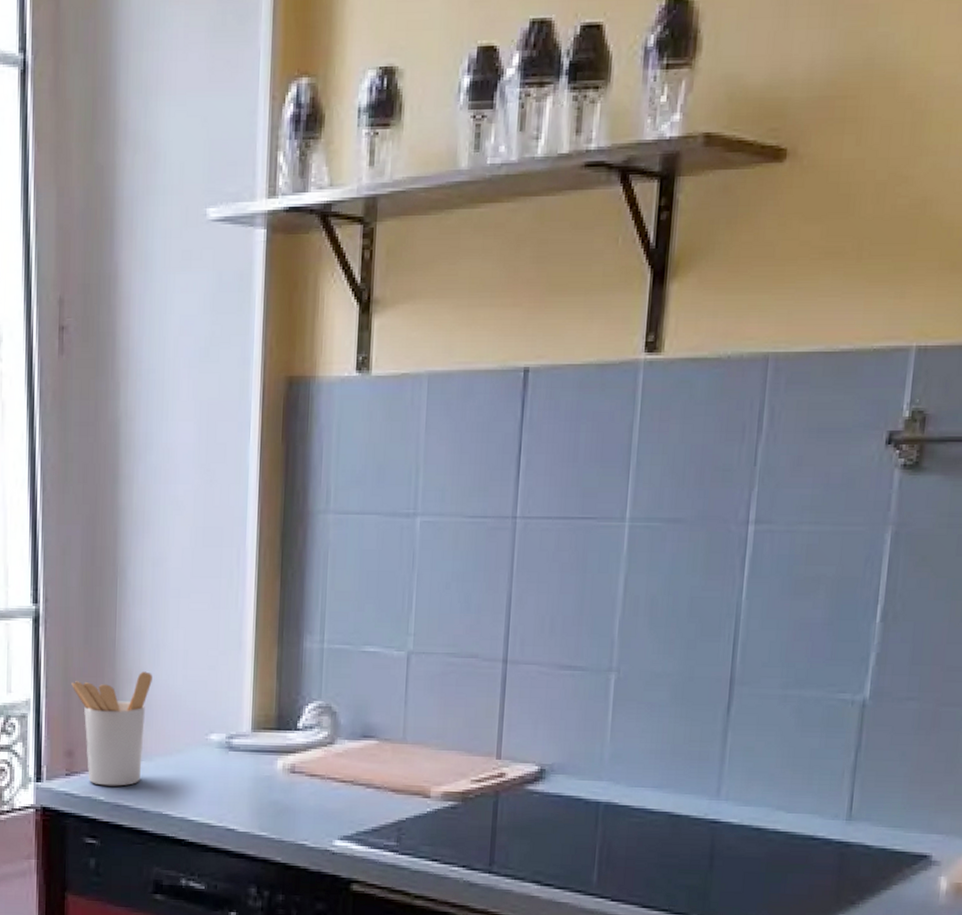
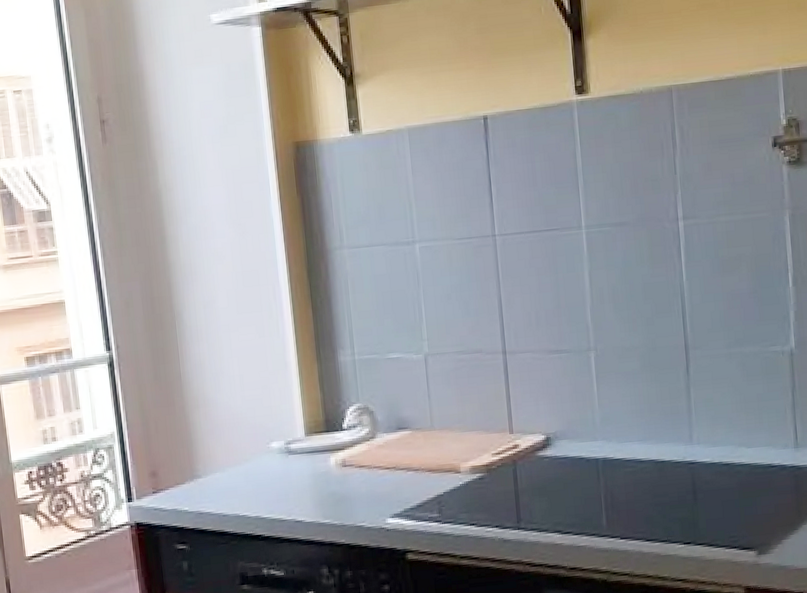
utensil holder: present [71,671,152,786] -> none [148,397,217,498]

